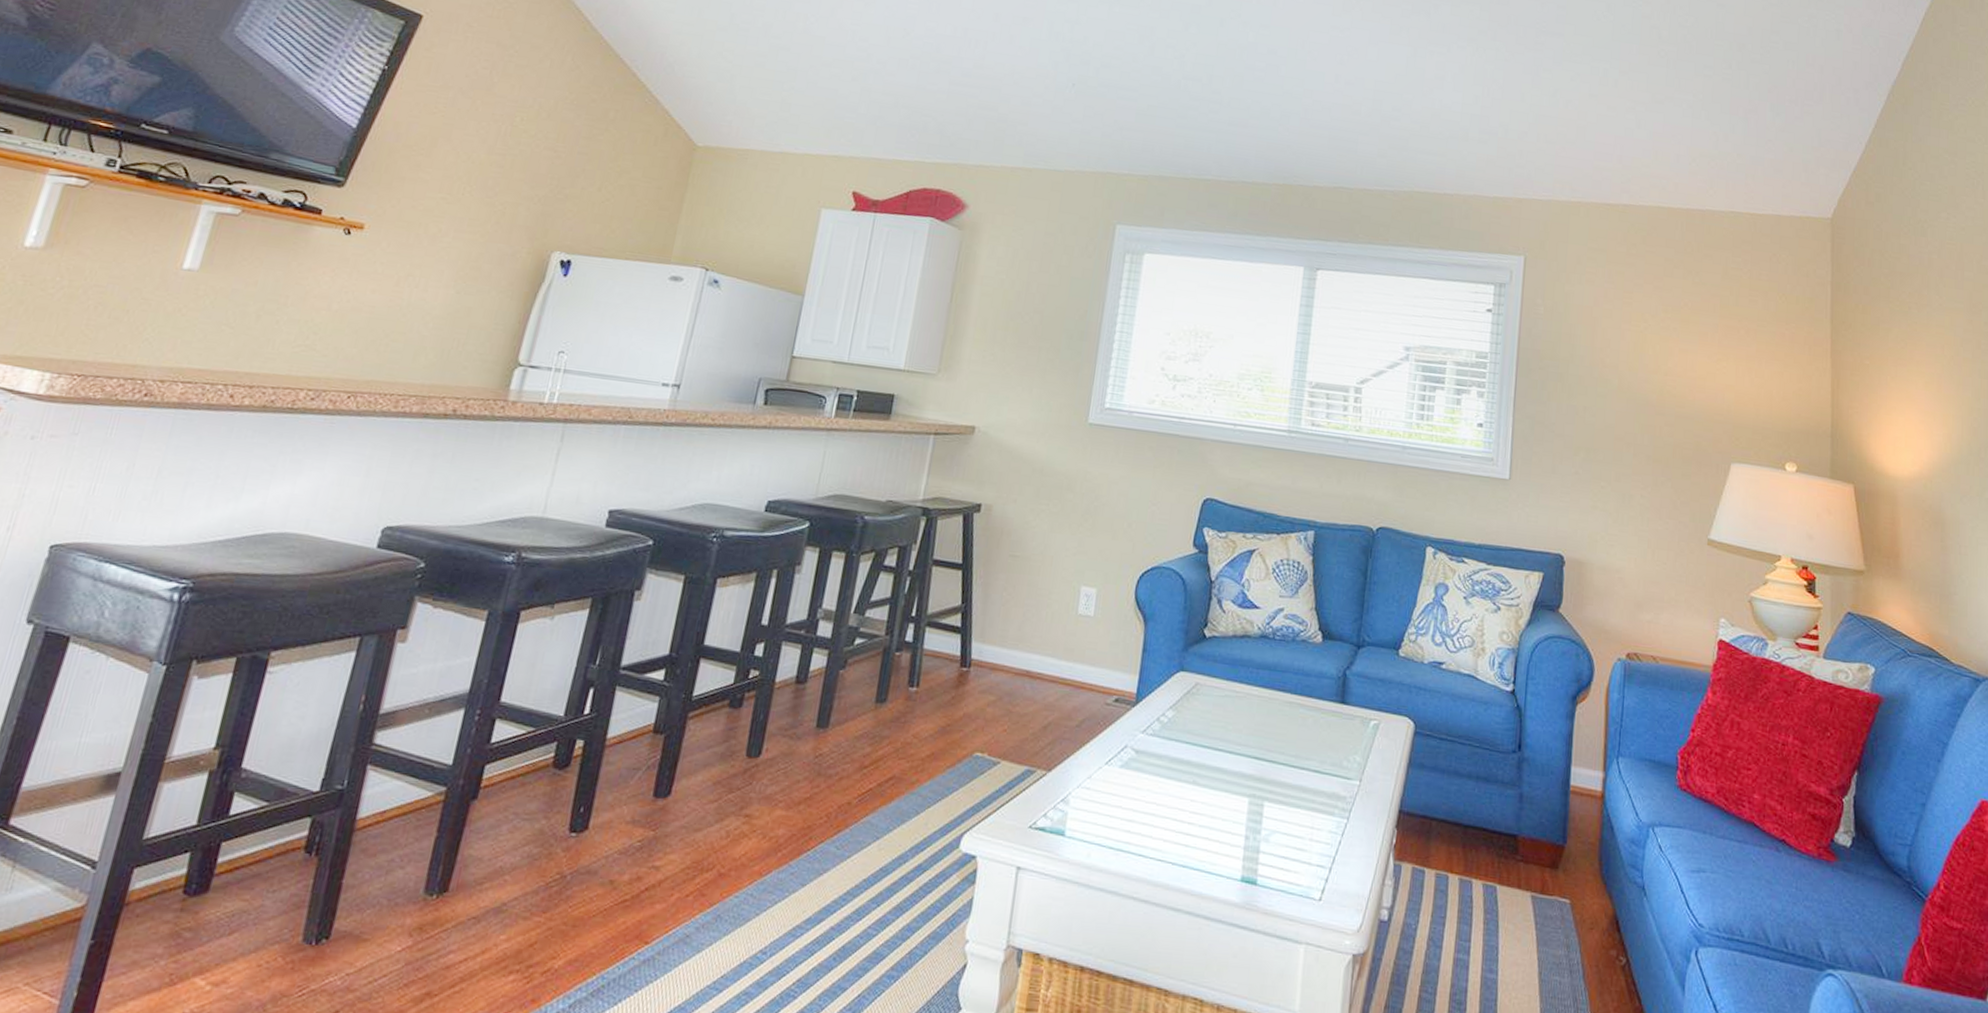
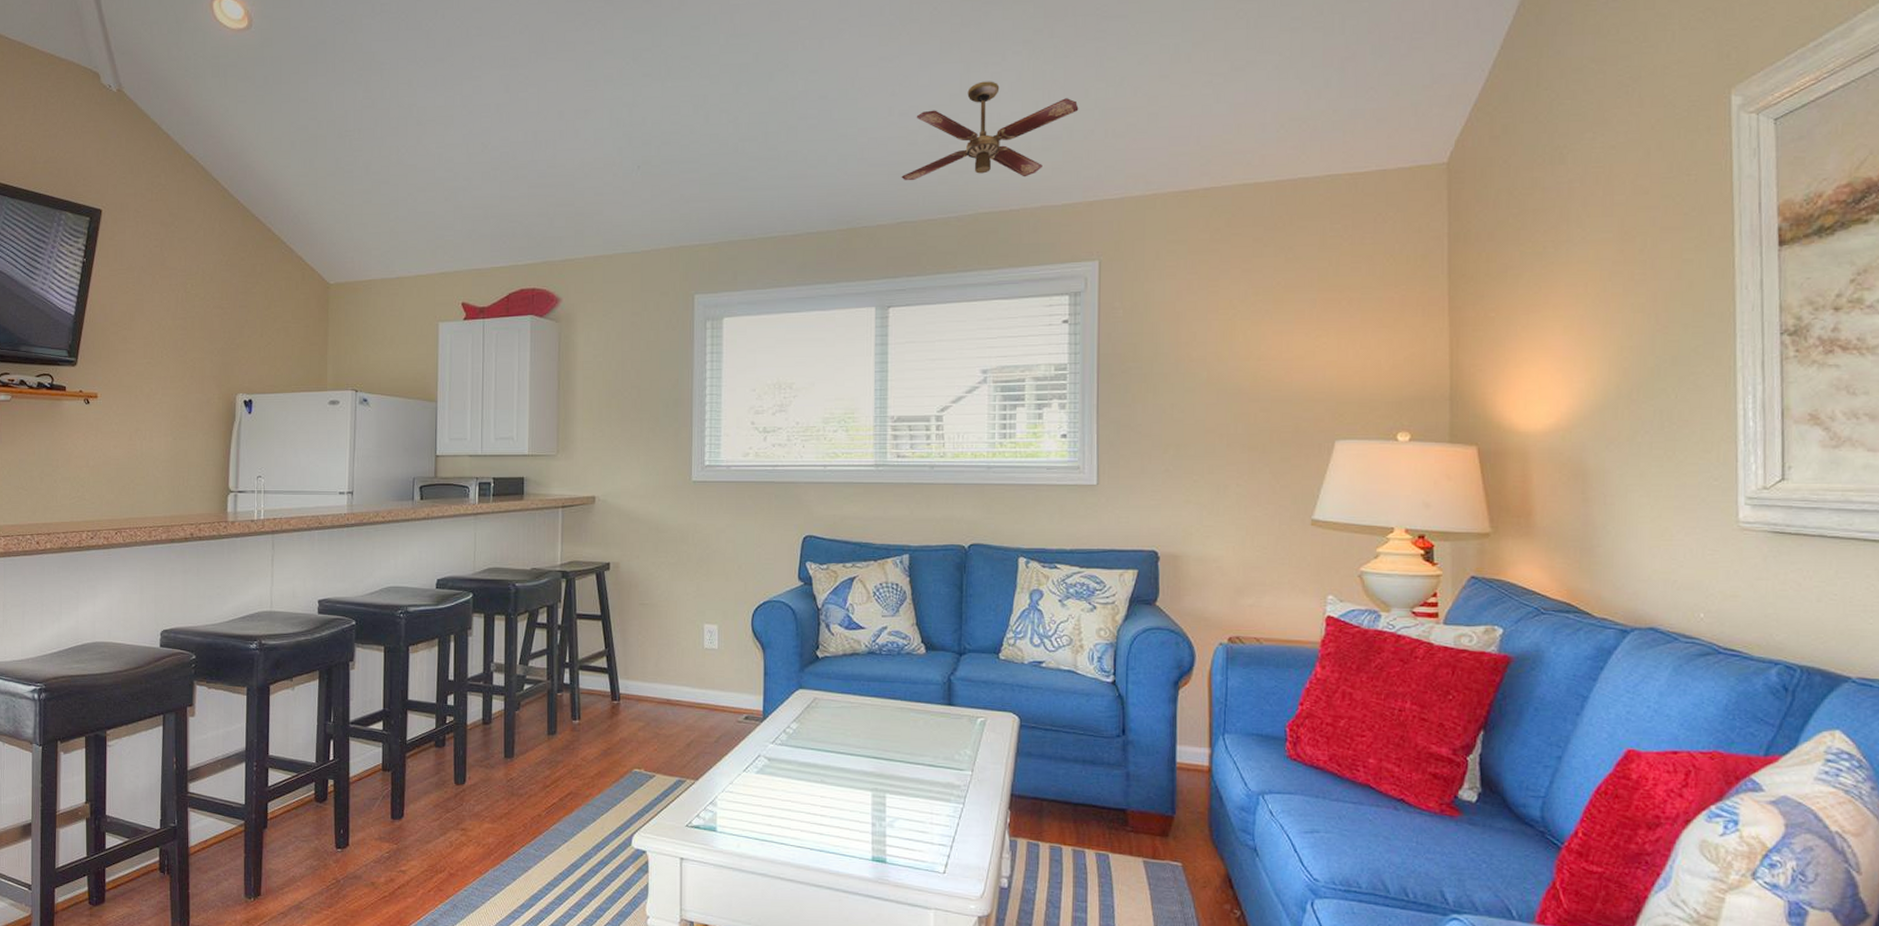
ceiling fan: none [1342,67,1515,165] -> present [901,81,1079,181]

